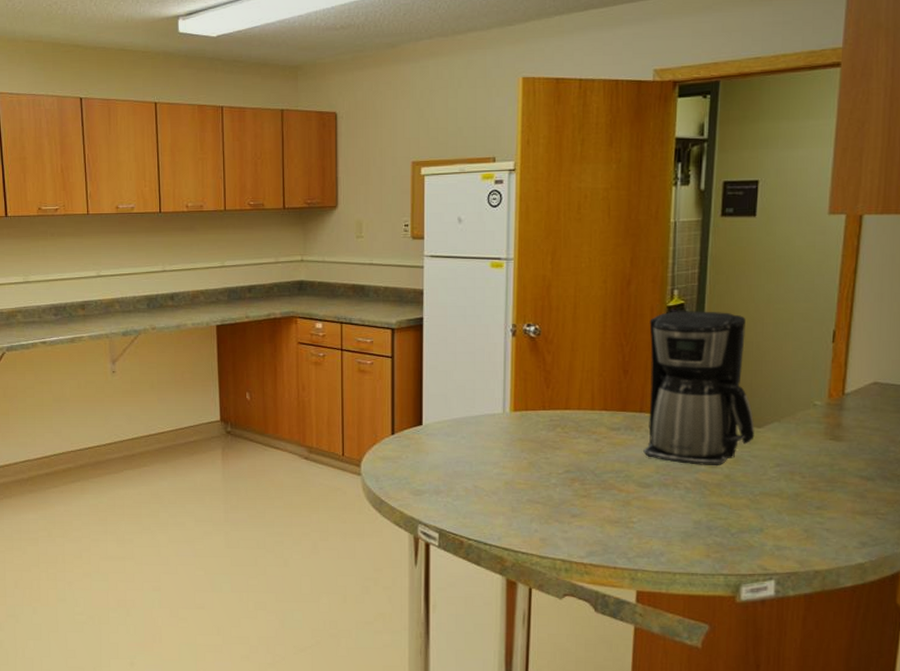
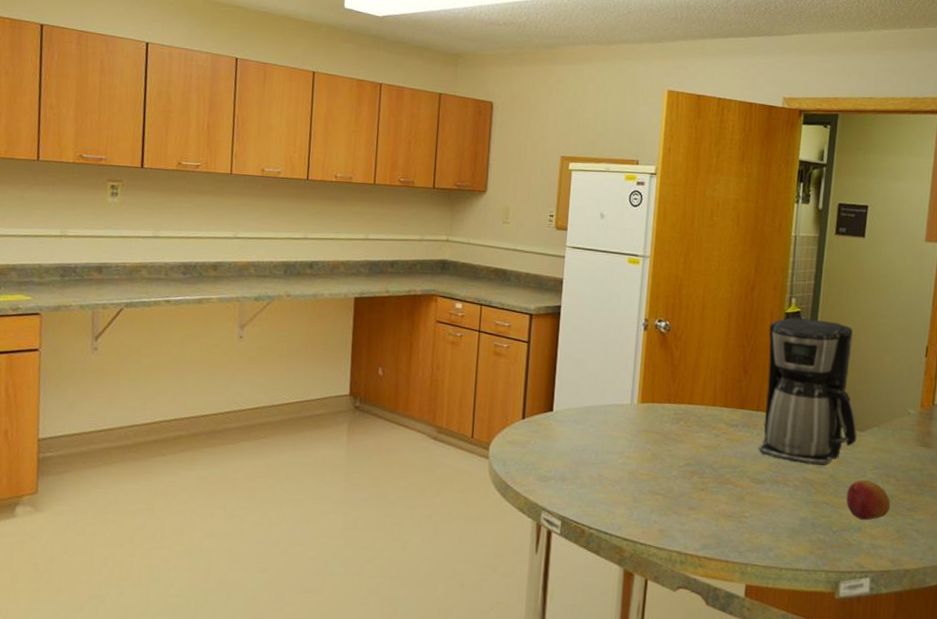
fruit: none [744,478,796,521] -> present [846,480,890,521]

